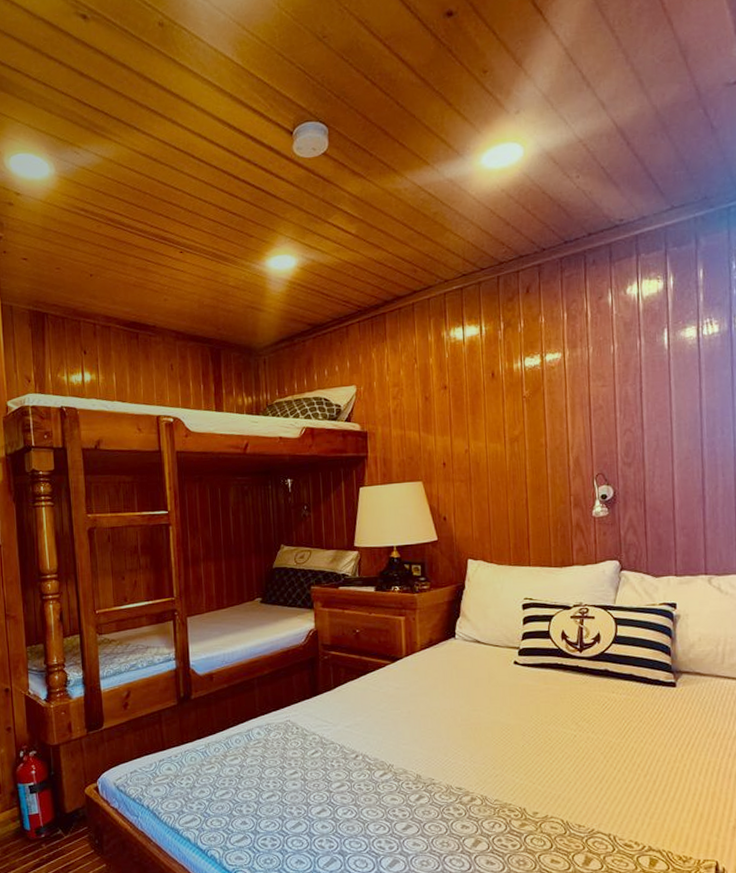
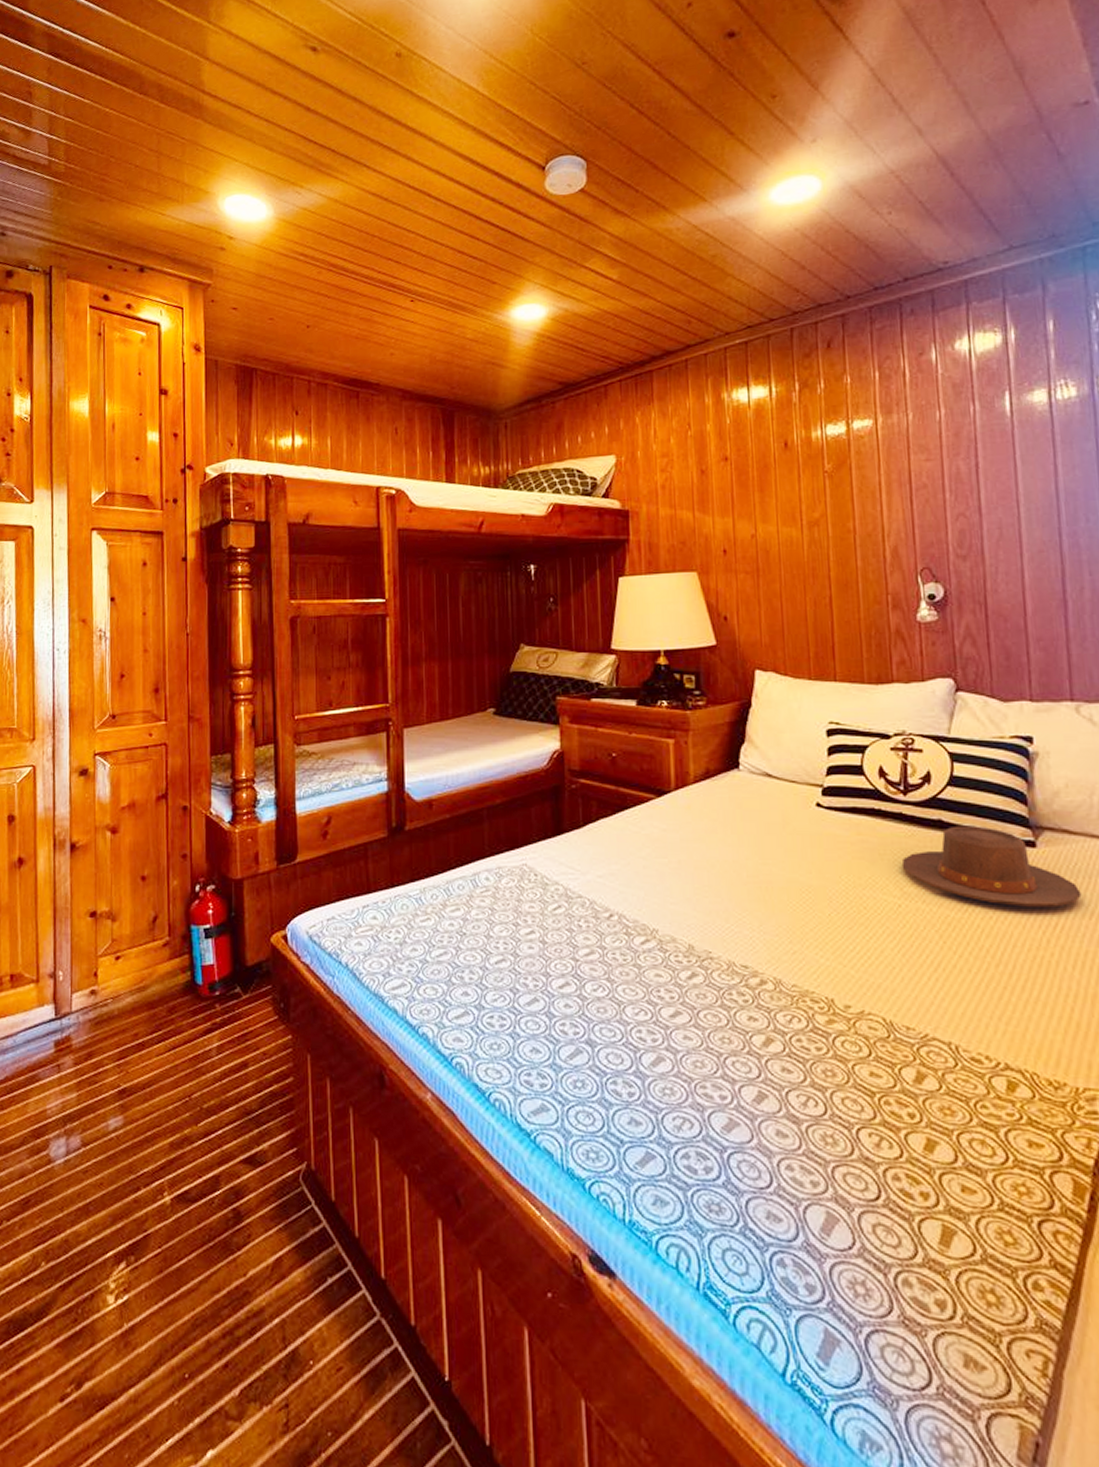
hat: none [578,673,708,732] -> present [903,825,1082,908]

